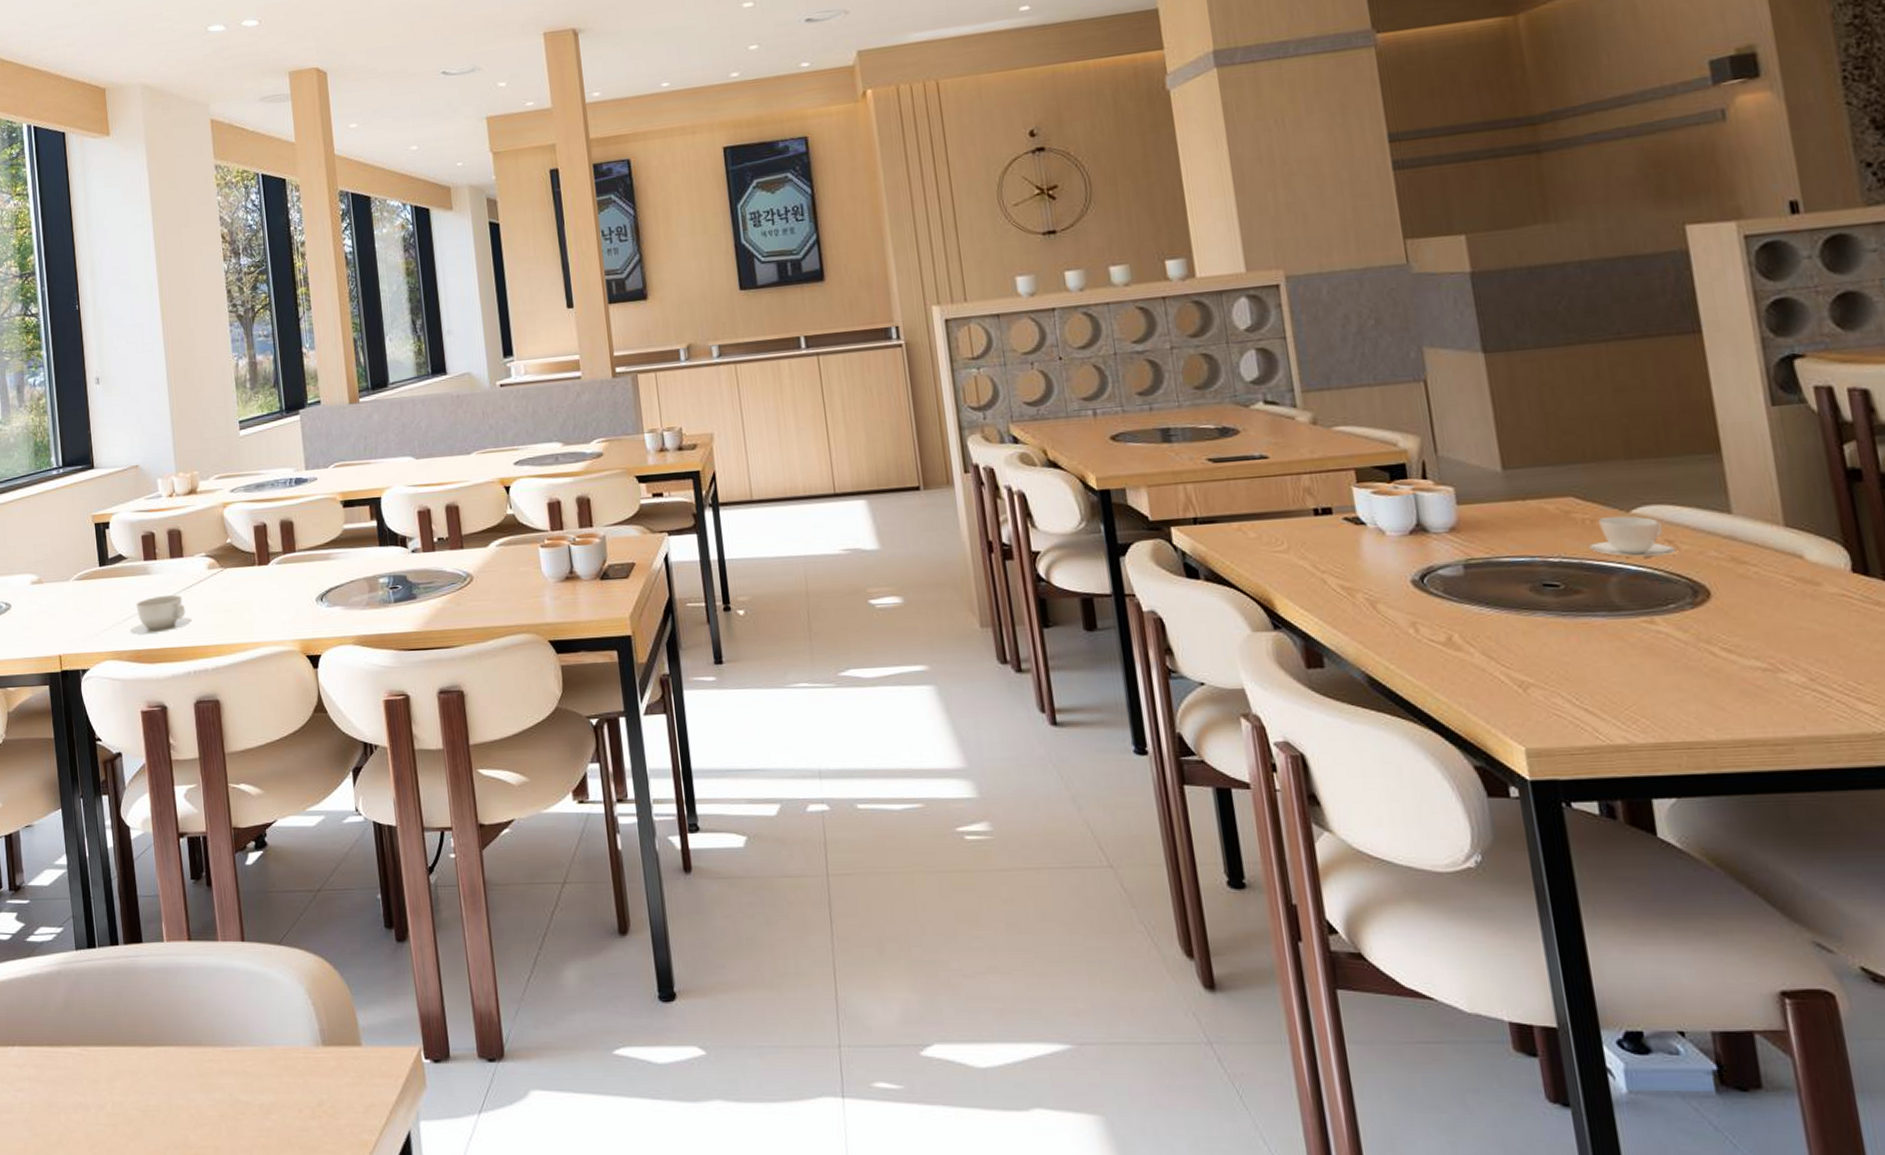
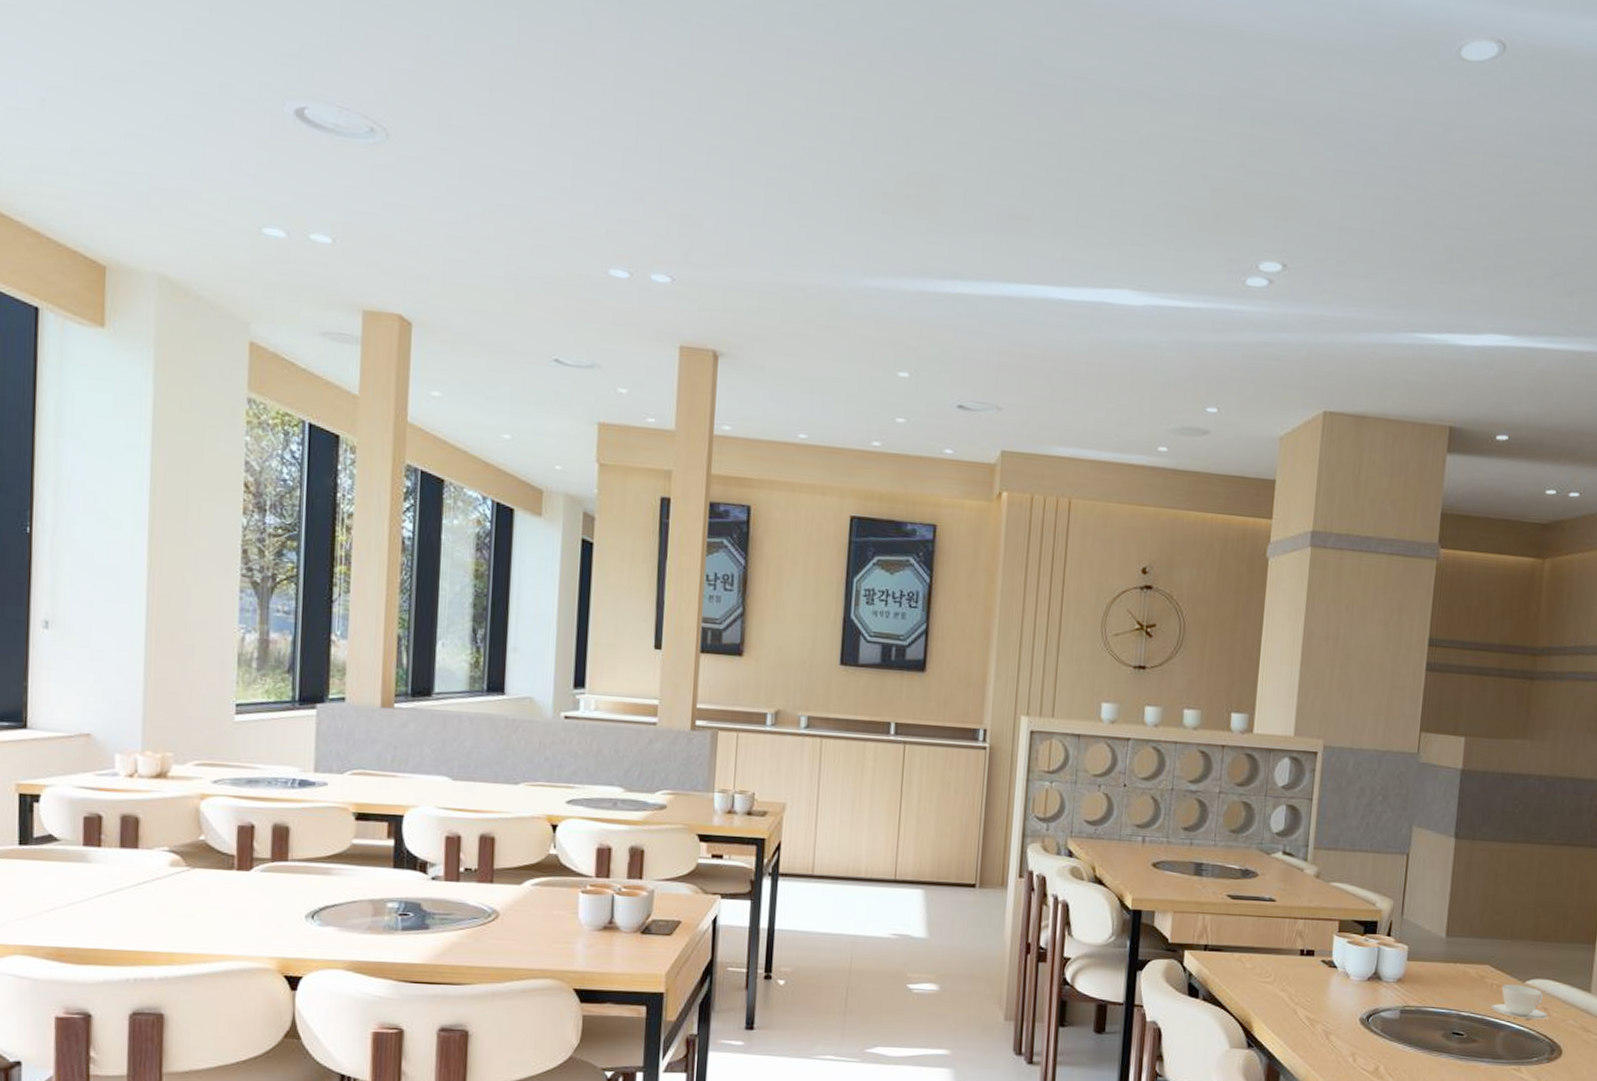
teacup: present [131,594,192,634] -> none [53,888,139,931]

